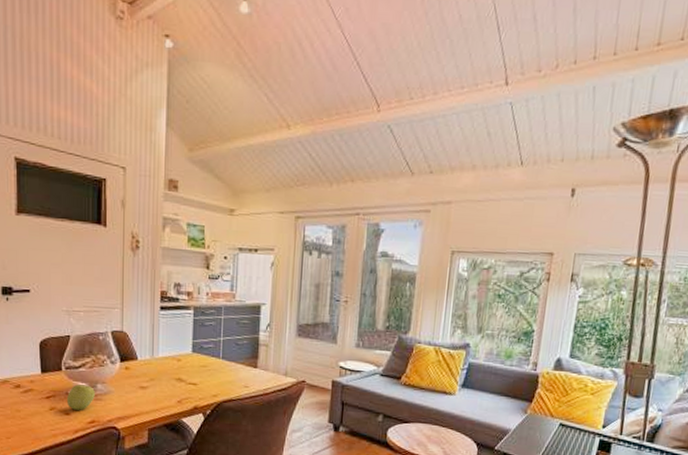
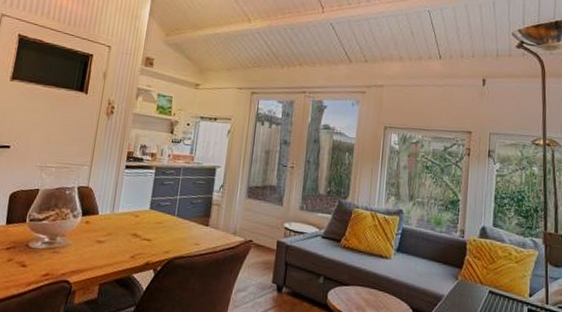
apple: present [67,384,95,410] -> none [25,236,54,263]

